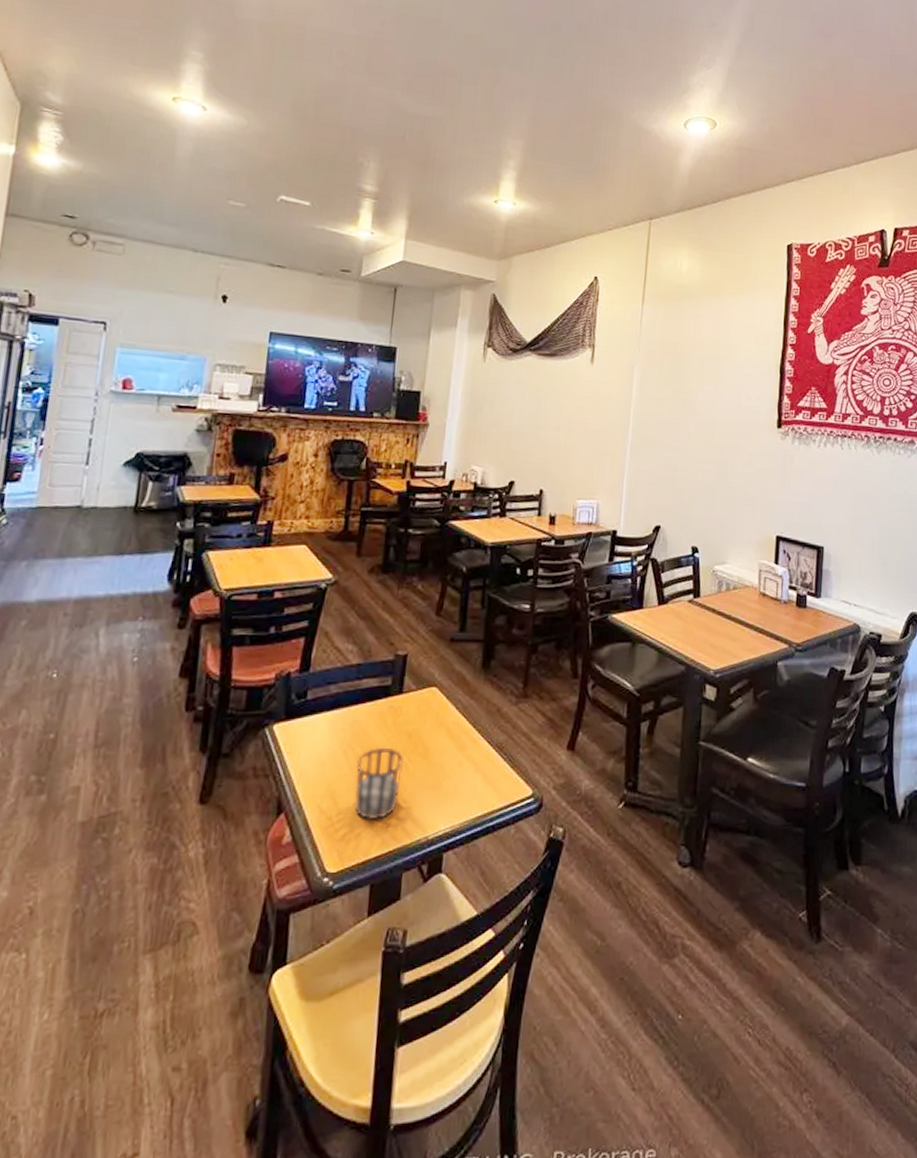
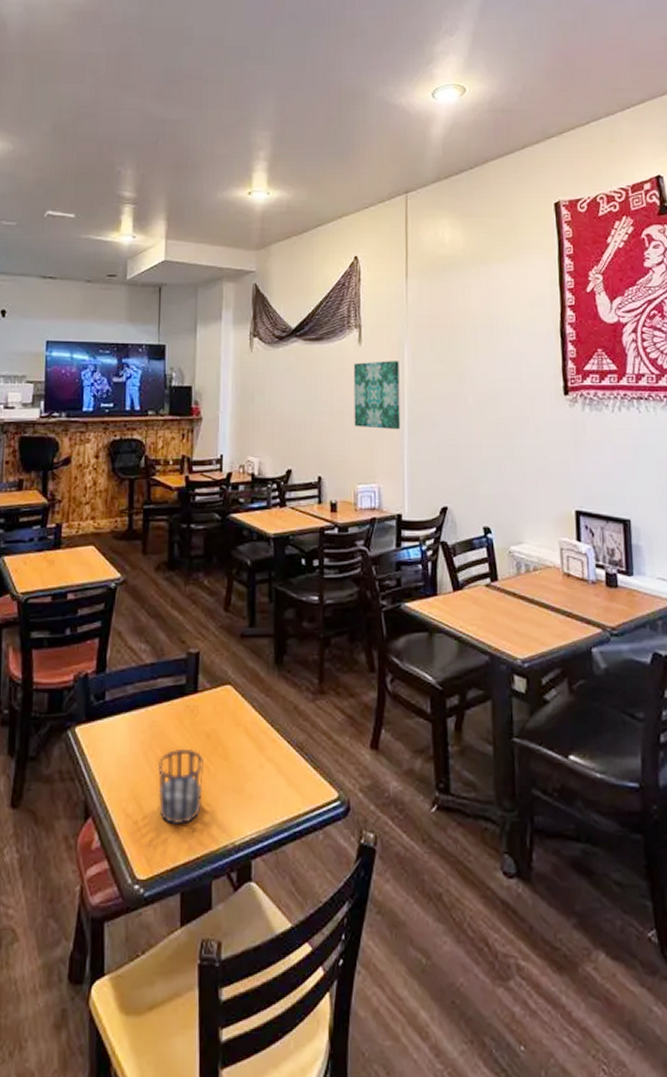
wall art: none [579,381,628,450] -> present [353,361,401,430]

